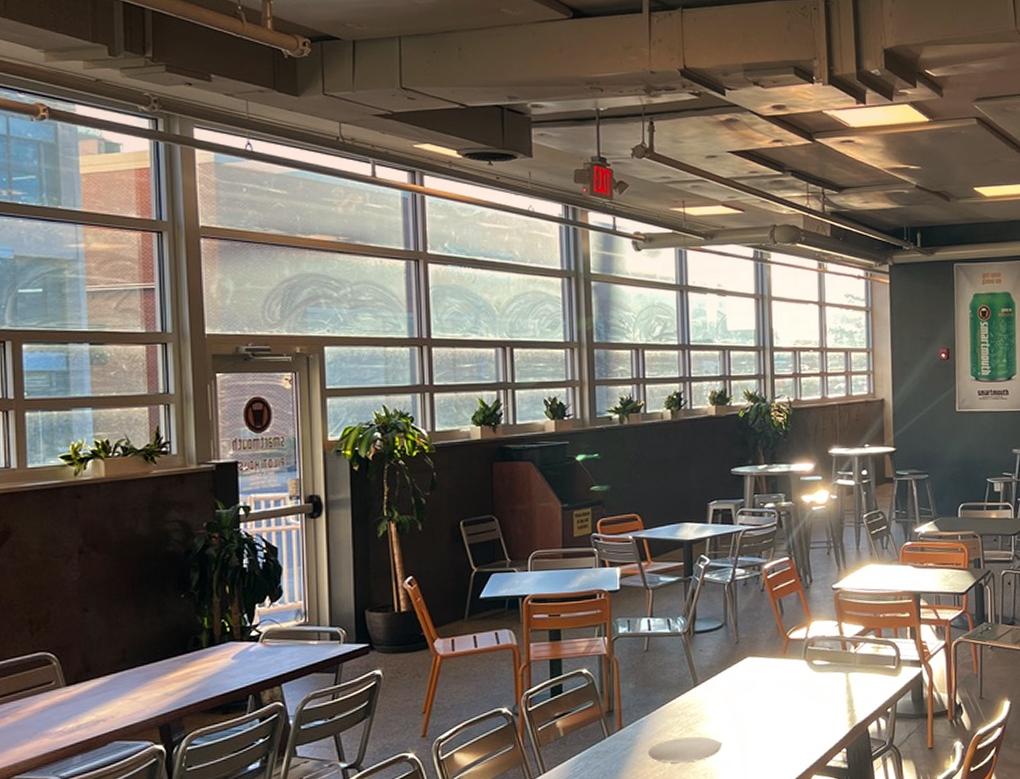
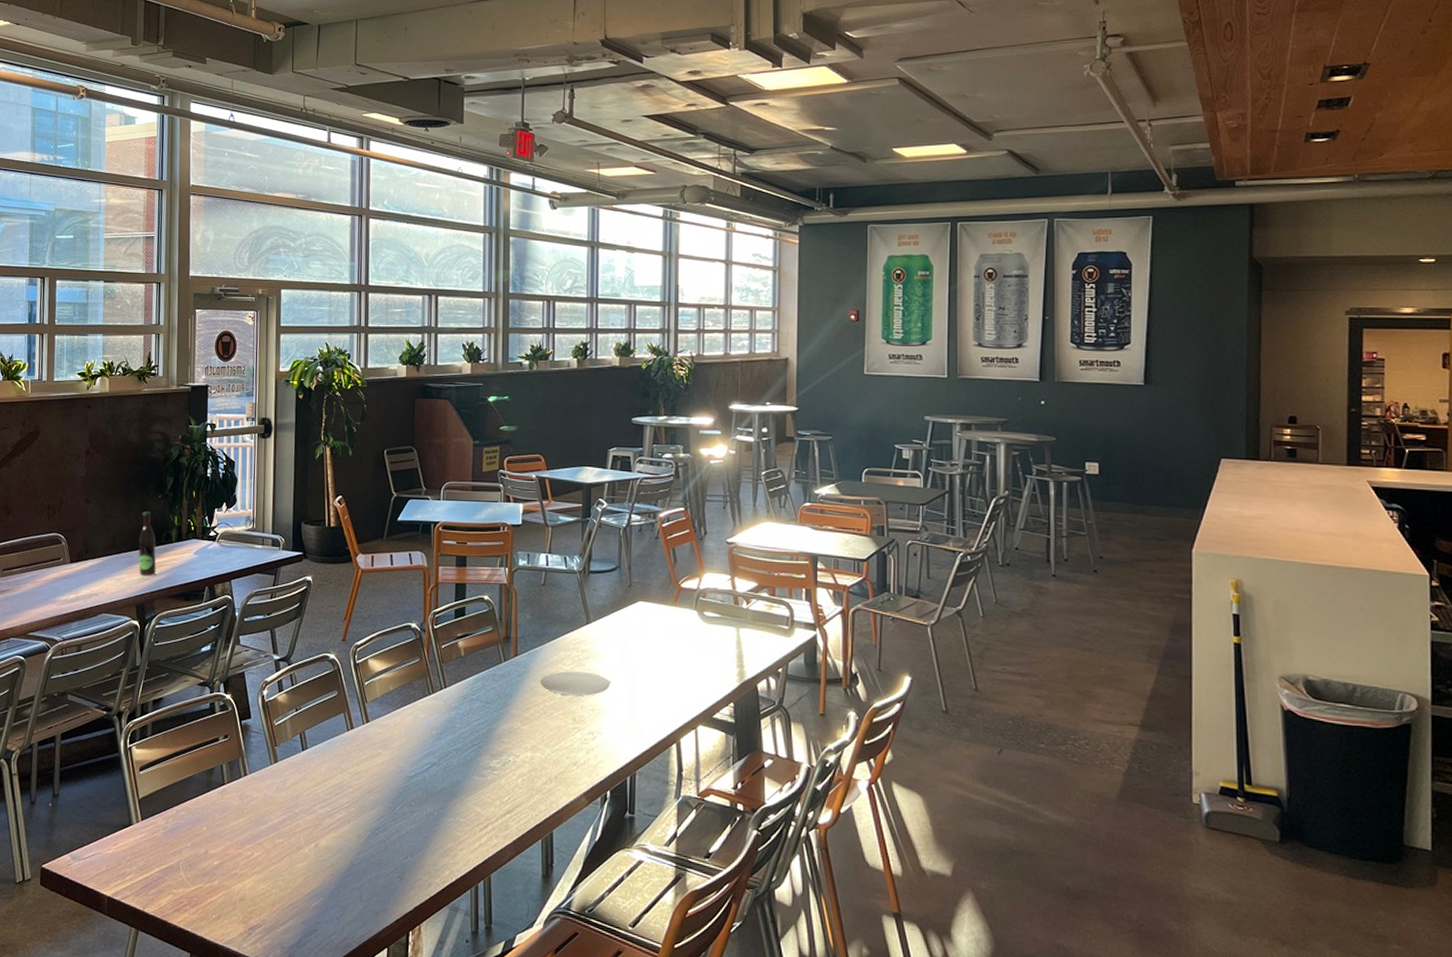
bottle: none [157,615,183,692] -> present [138,511,157,577]

